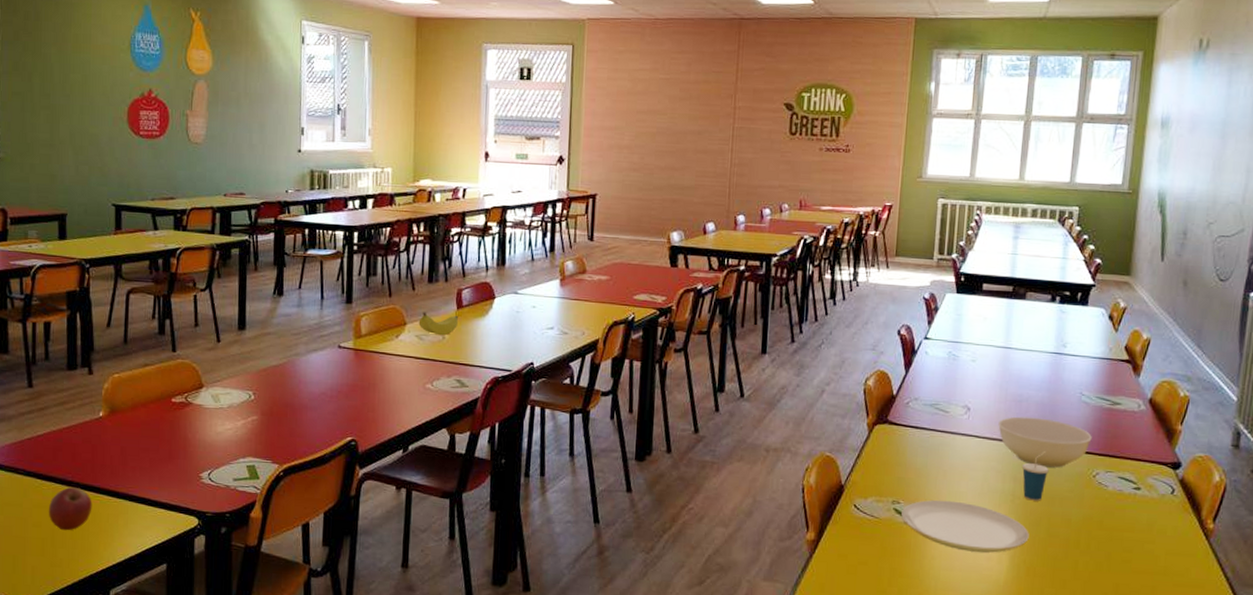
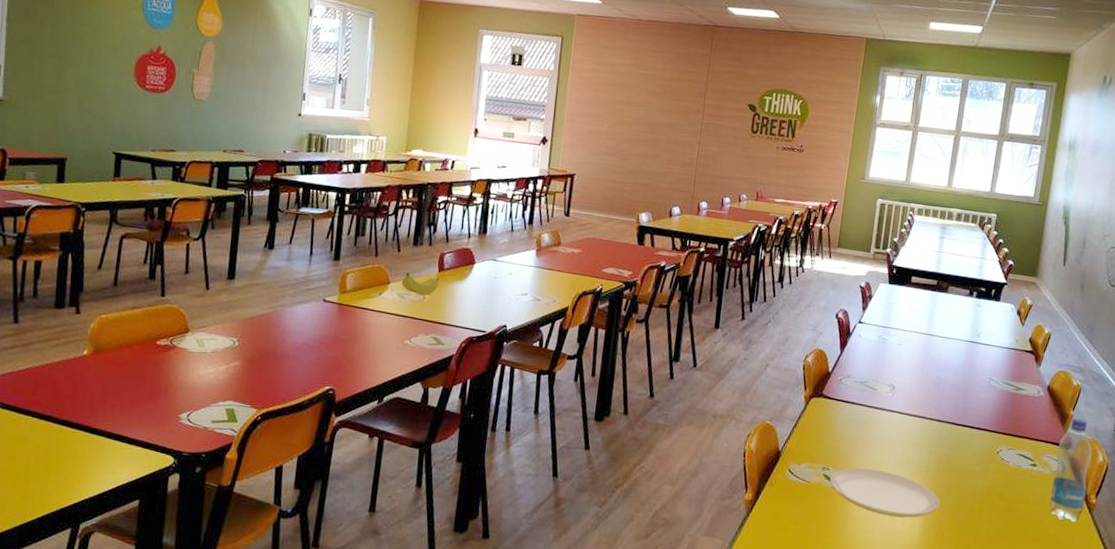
apple: present [48,486,92,531] -> none [23,421,70,465]
bowl: present [998,416,1092,468] -> none [918,396,998,444]
cup: present [1022,450,1049,501] -> none [936,427,960,473]
bottle: none [1158,433,1206,551] -> present [1049,418,1092,522]

